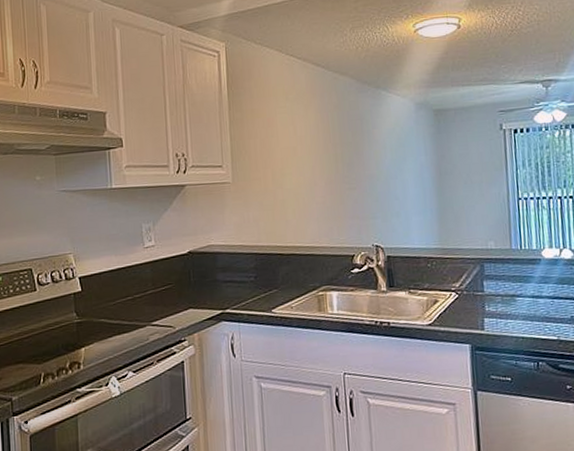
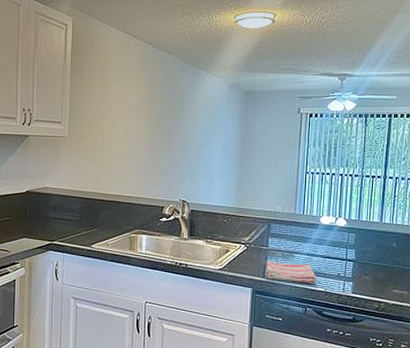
dish towel: none [482,308,547,332] -> present [265,261,317,284]

